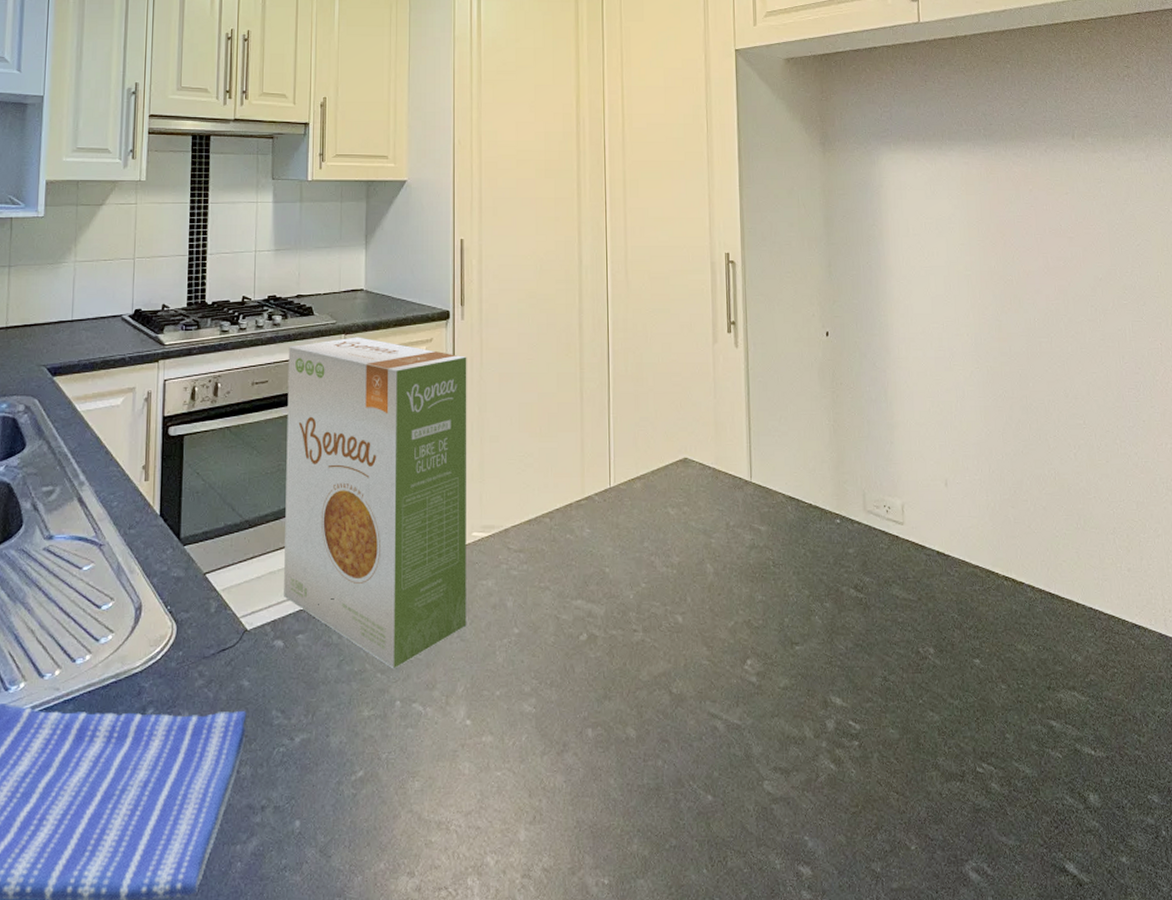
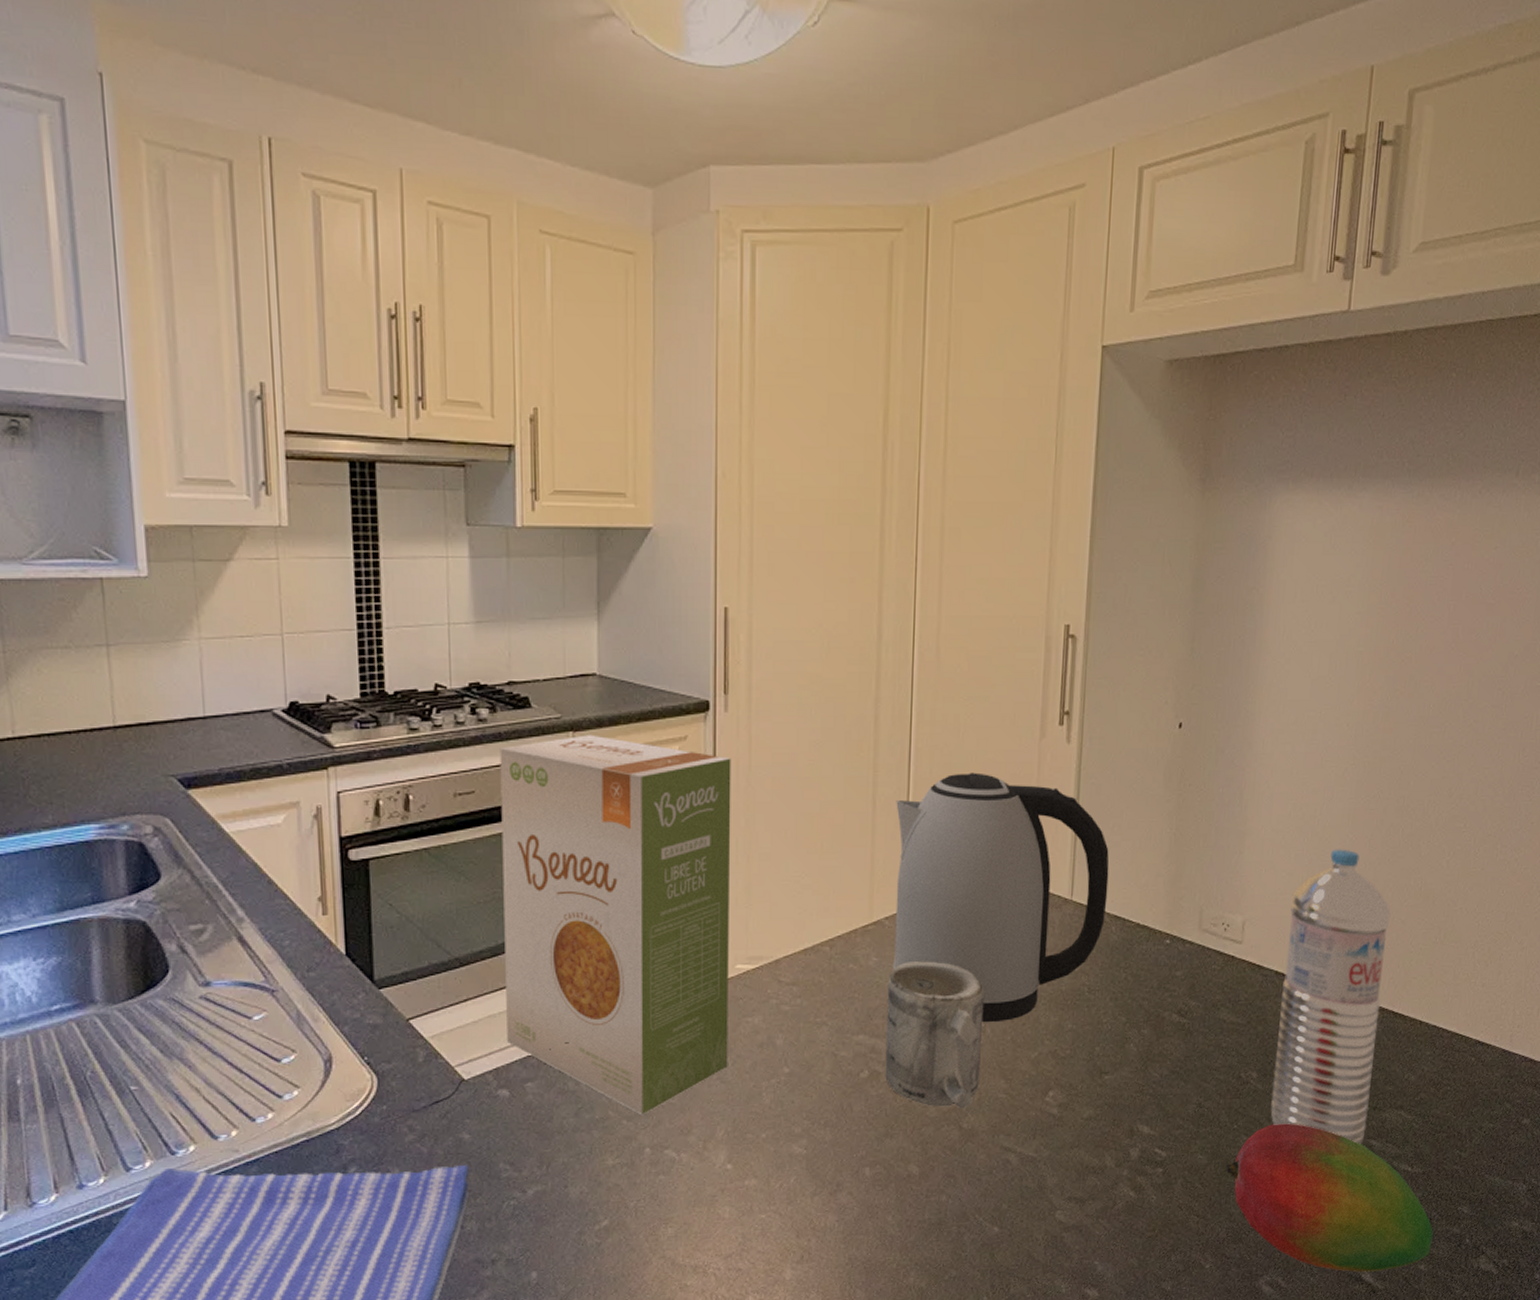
kettle: none [599,371,782,592] -> present [892,772,1109,1023]
mug: none [600,532,685,673] -> present [885,960,985,1108]
fruit: none [918,700,1129,862] -> present [1226,1123,1434,1272]
water bottle: none [941,441,1044,725] -> present [1270,849,1391,1145]

